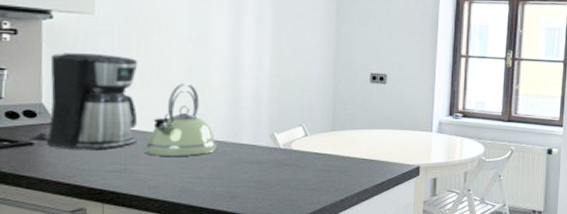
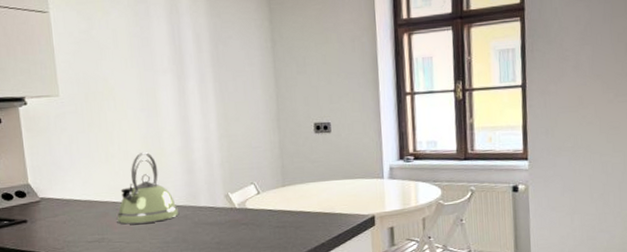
coffee maker: present [29,53,138,149] -> none [23,132,110,224]

